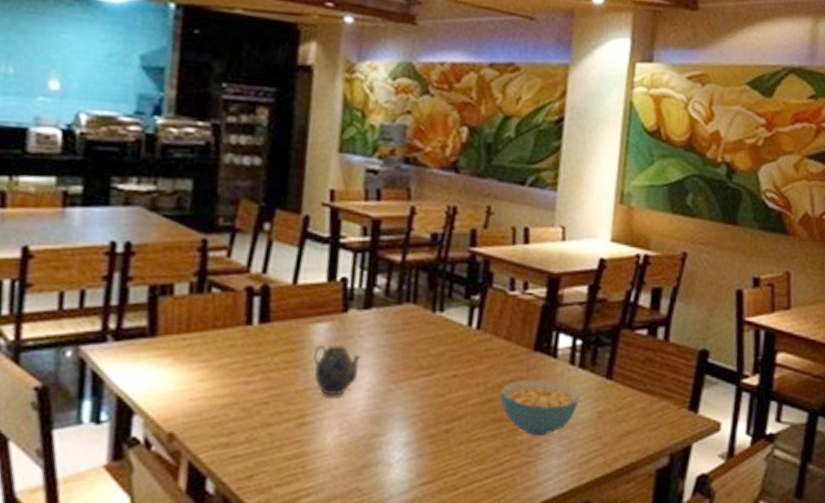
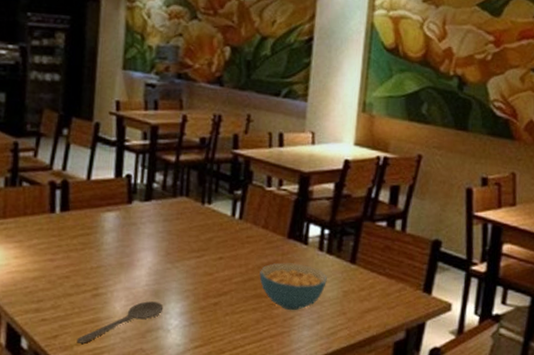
wooden spoon: none [277,430,385,484] -> present [77,301,164,344]
teapot: present [313,345,360,396] -> none [104,230,143,272]

